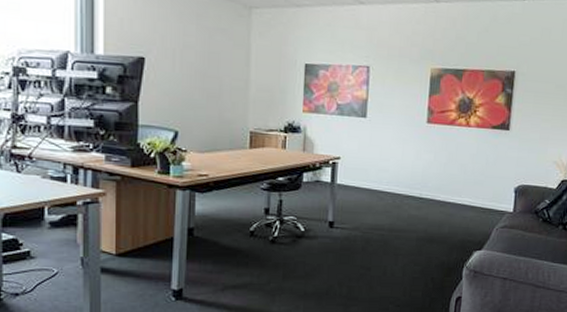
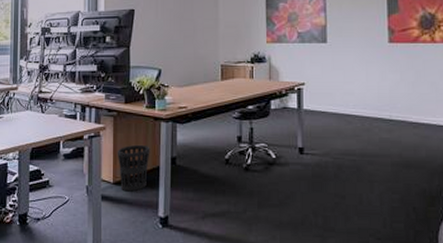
wastebasket: none [120,213,163,264] -> present [117,144,150,192]

